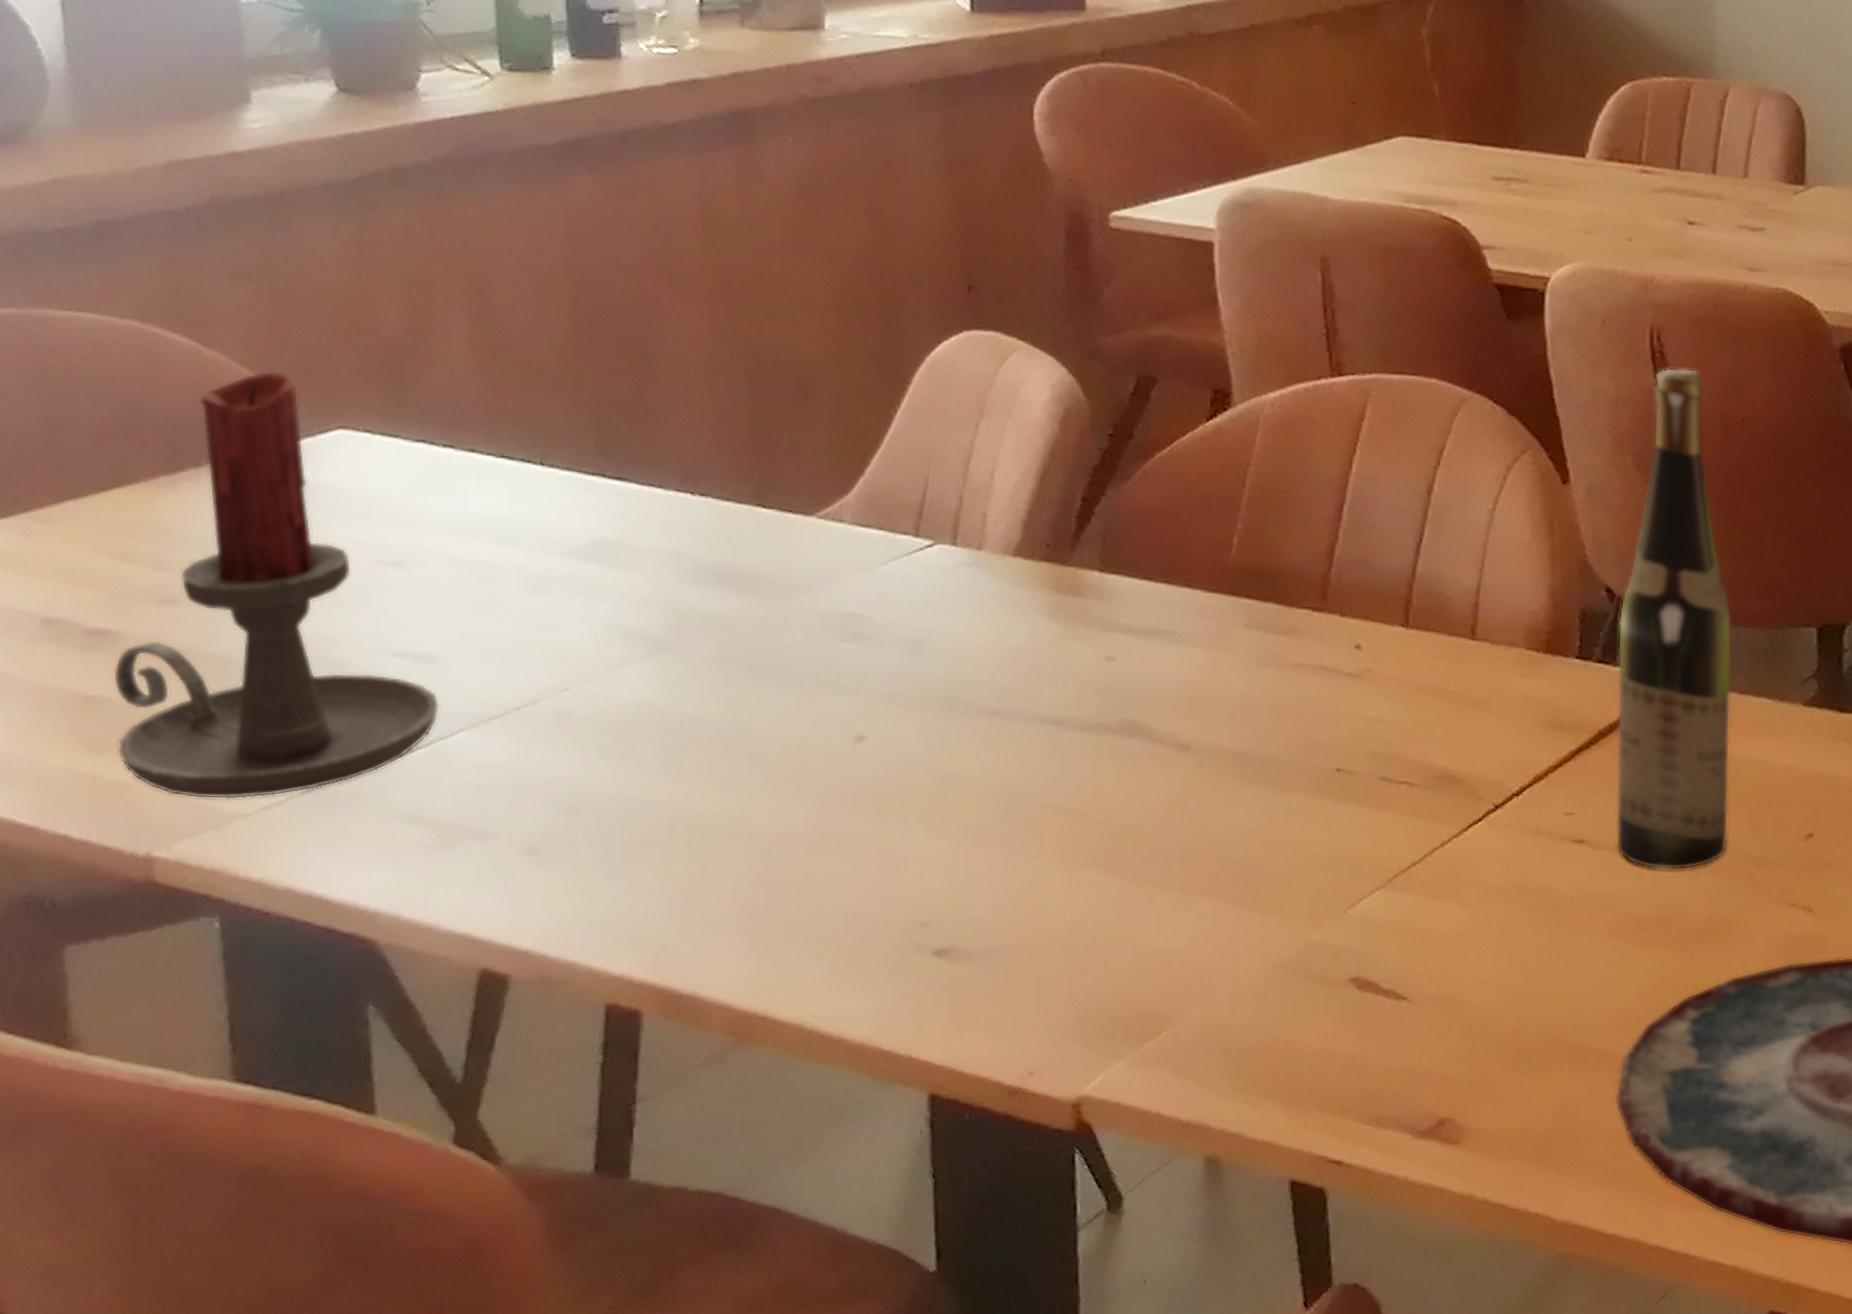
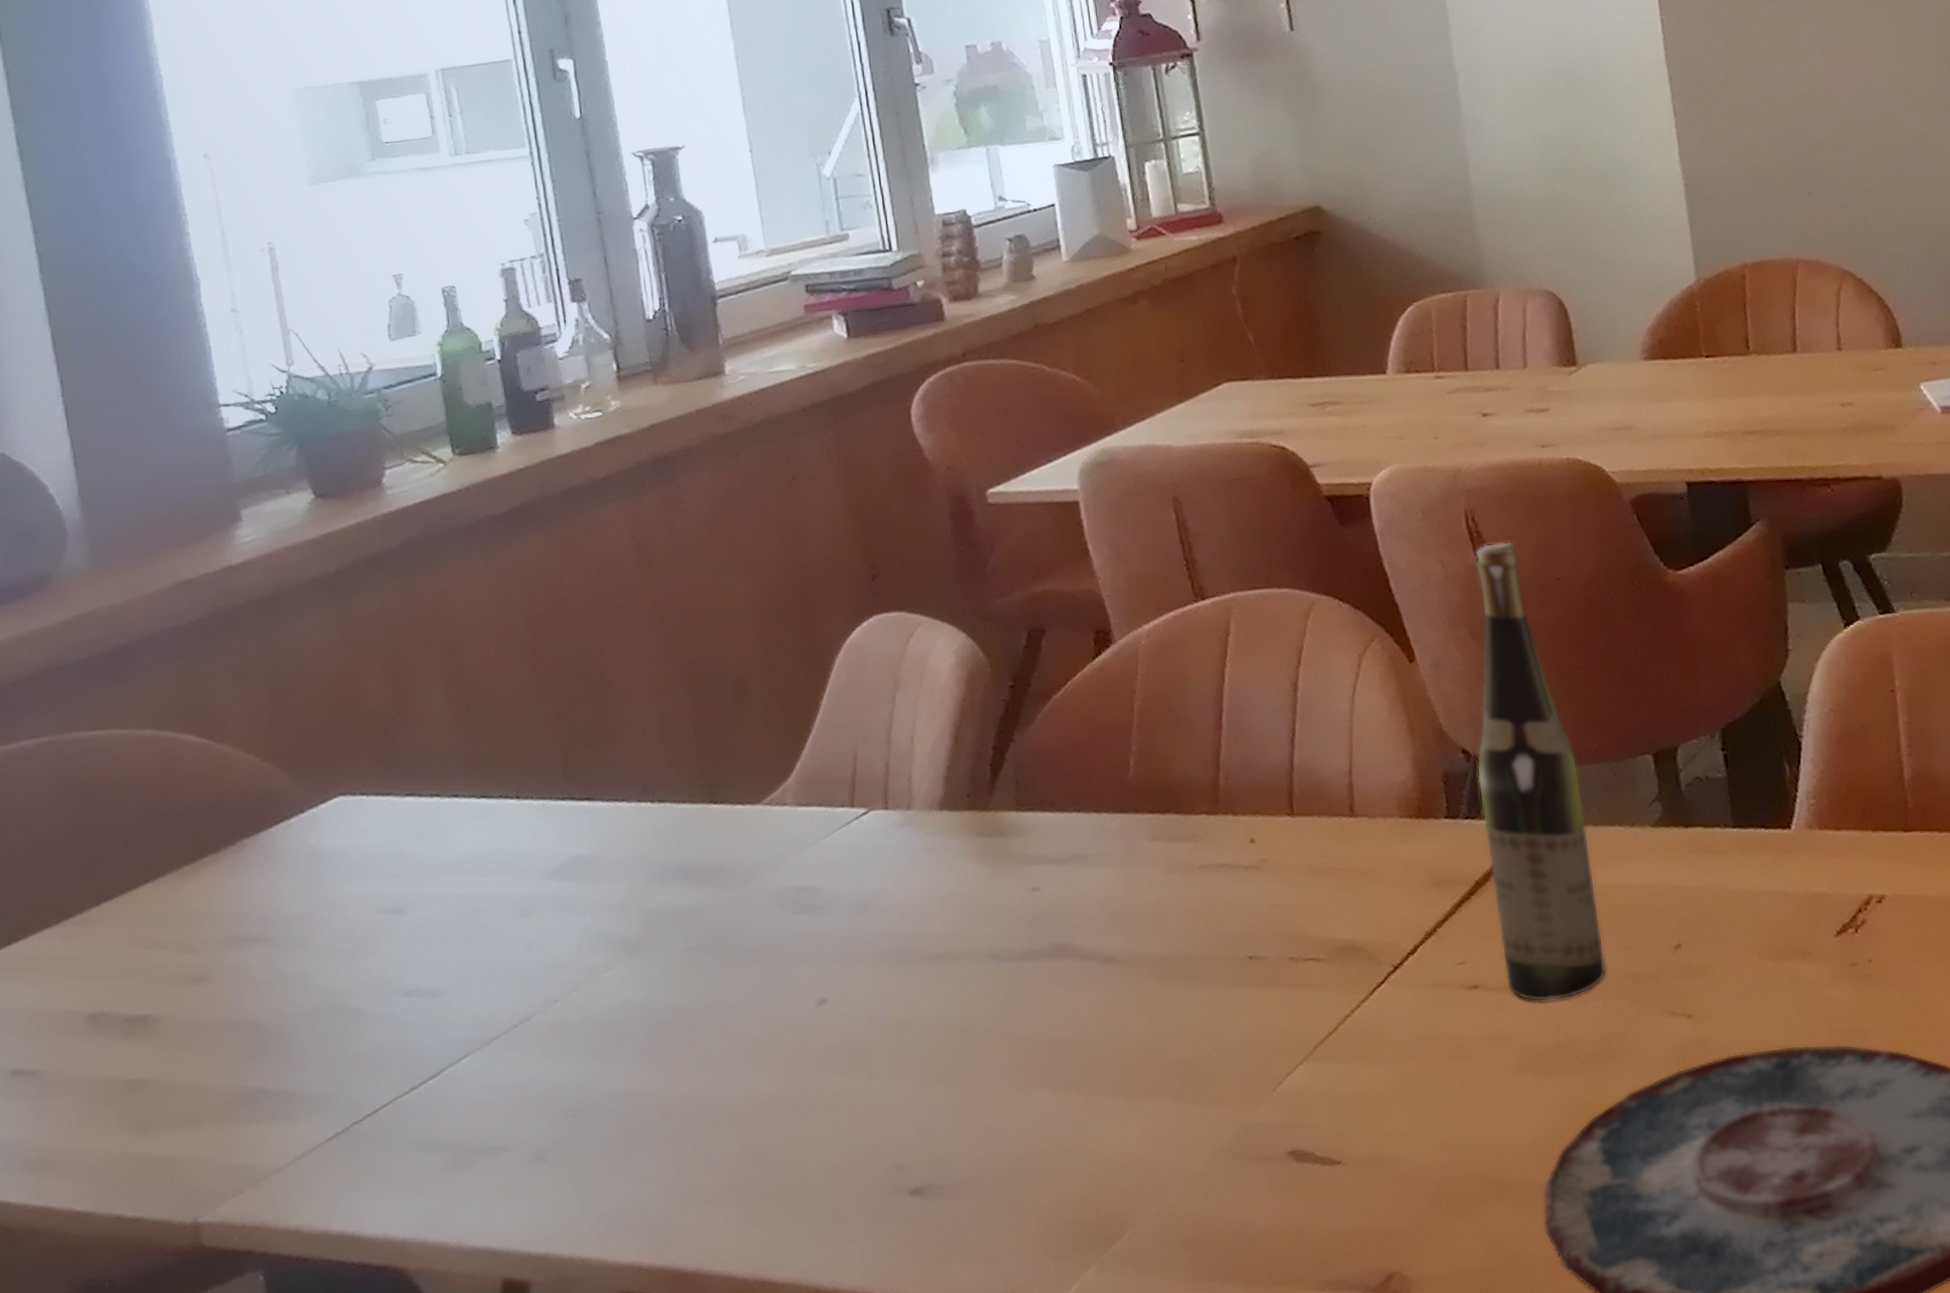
candle holder: present [112,371,441,800] -> none [153,753,447,1161]

